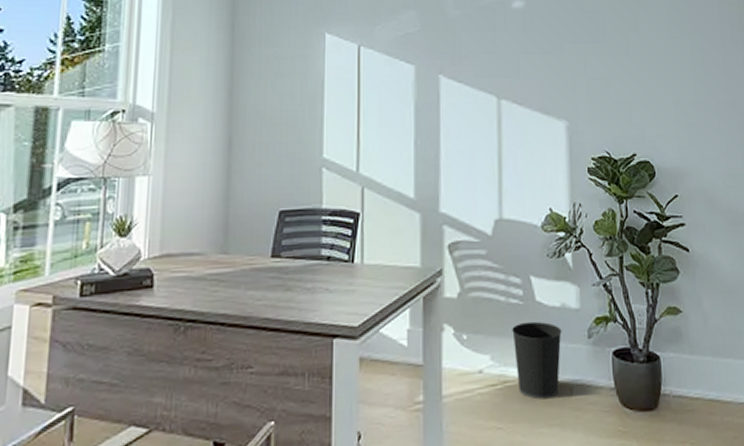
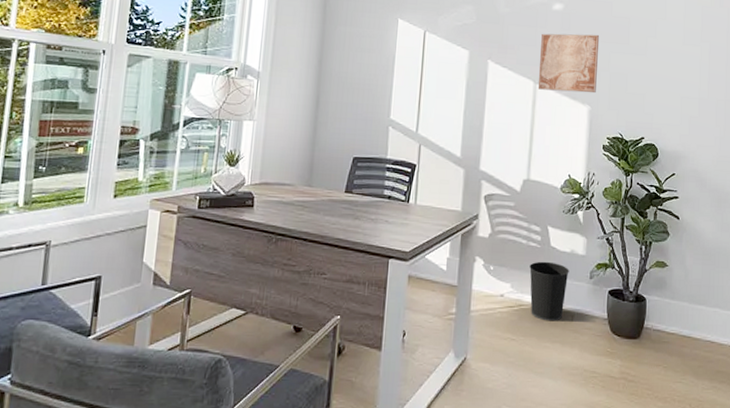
wall art: none [501,33,573,106] -> present [537,33,600,94]

